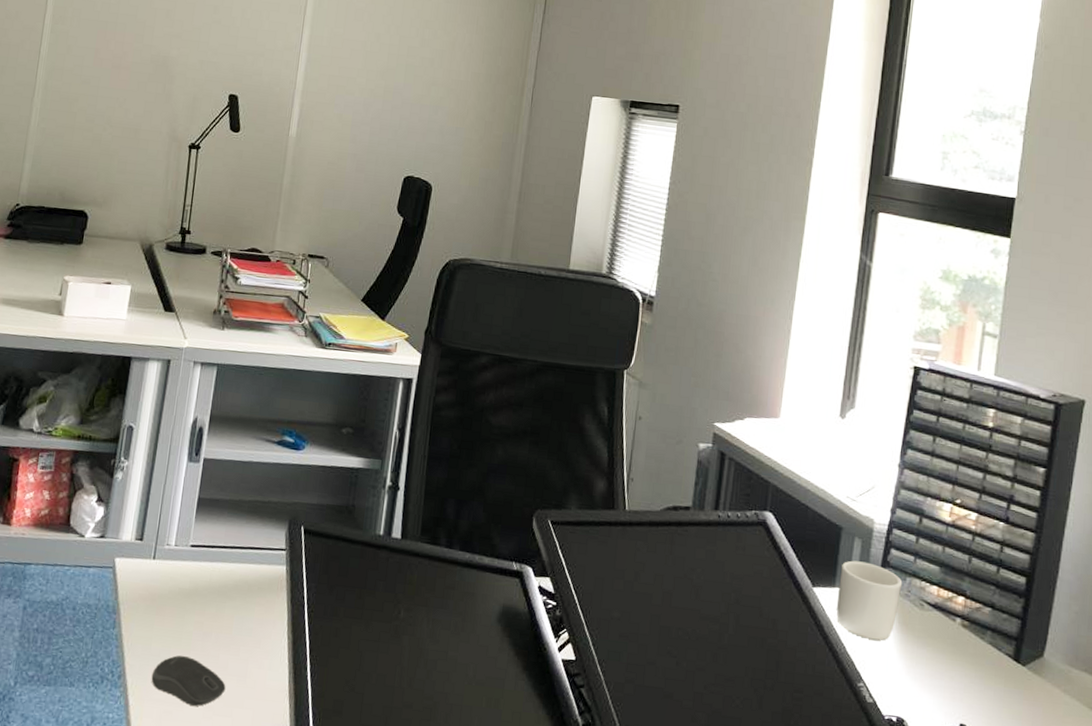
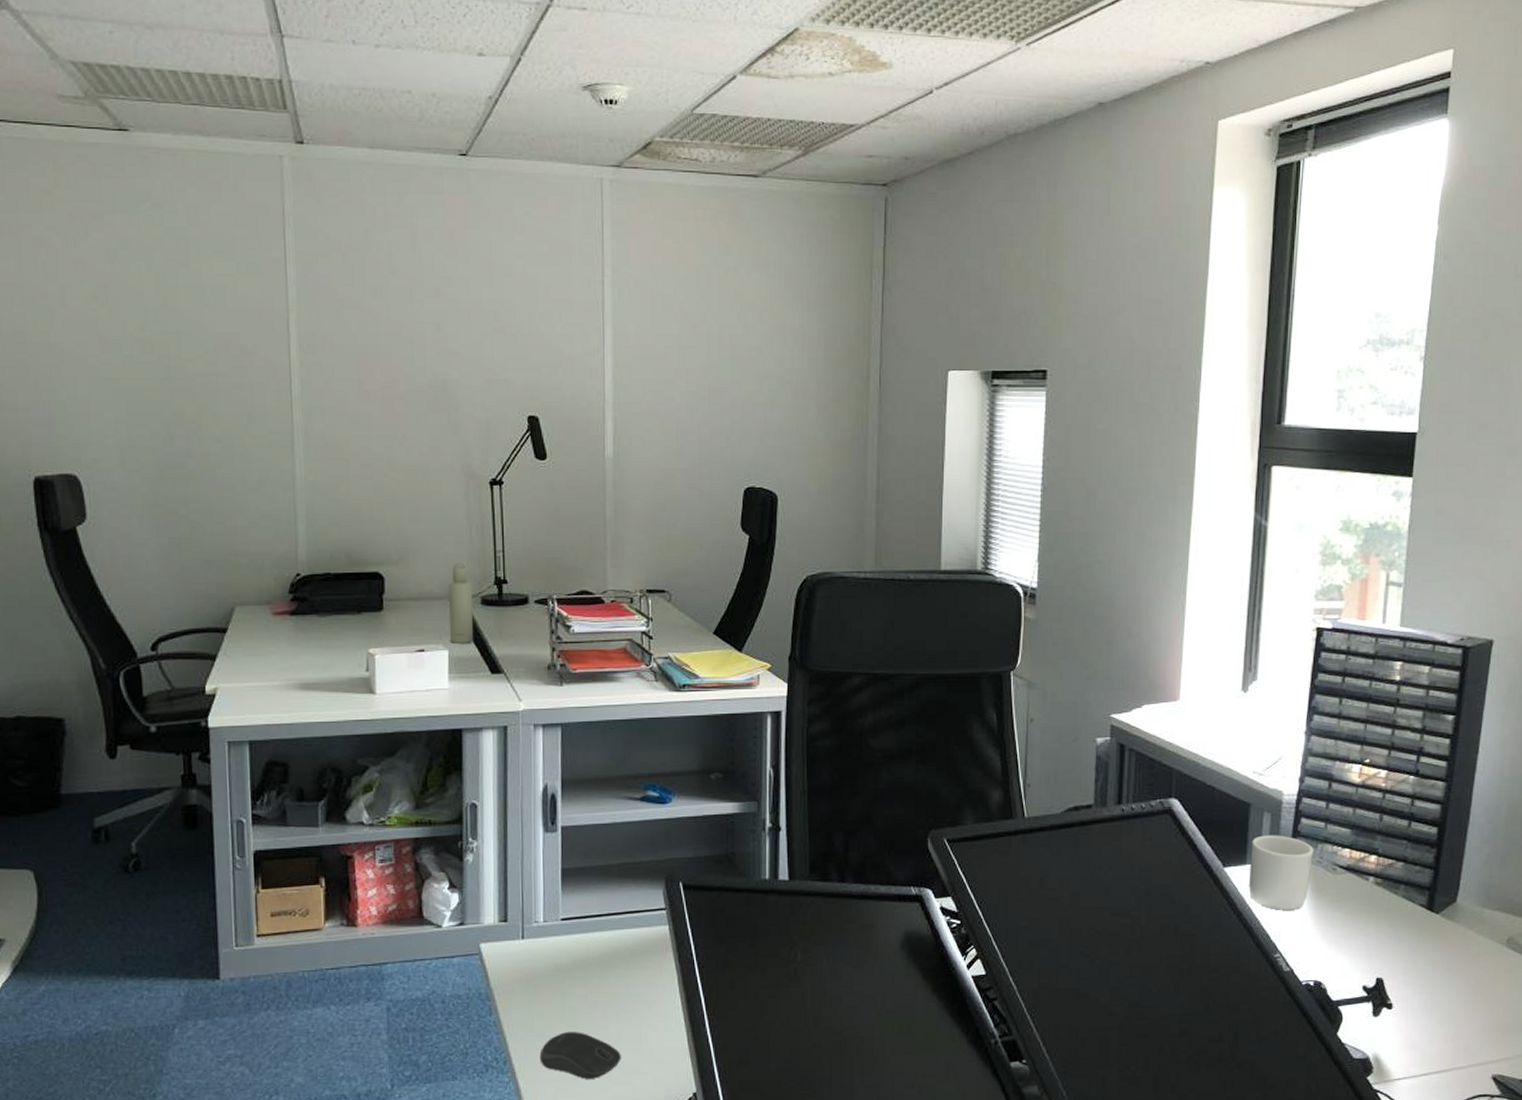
bottle: none [134,210,161,283] -> present [449,562,474,645]

